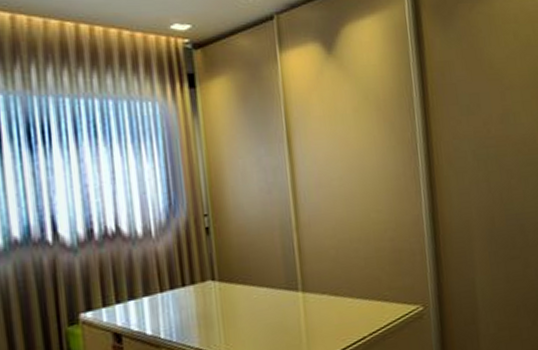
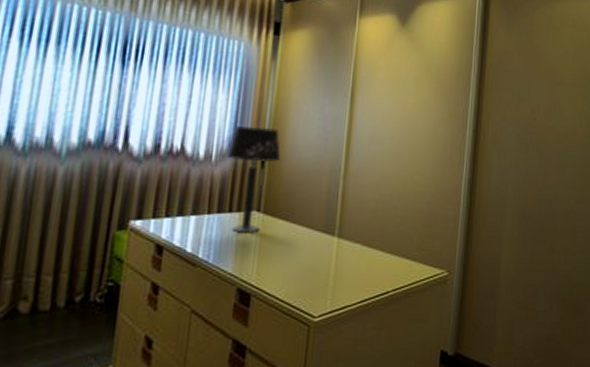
table lamp: none [166,190,226,306] -> present [225,126,281,233]

